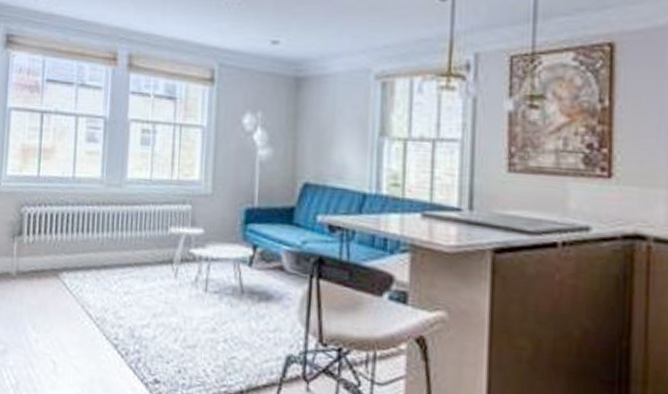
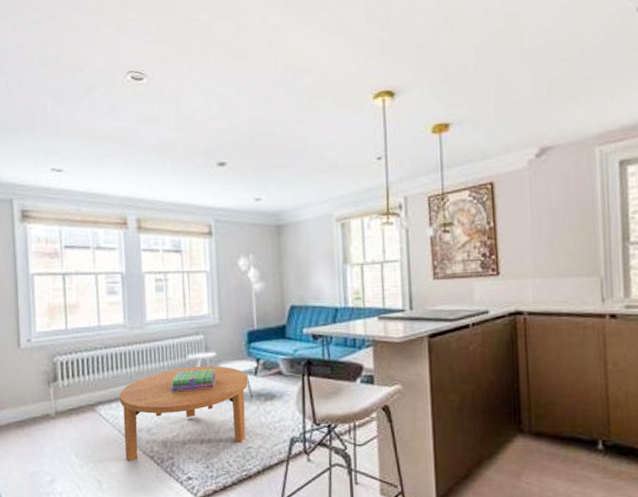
coffee table: none [86,242,240,349] -> present [119,366,248,462]
stack of books: none [146,246,201,275] -> present [171,368,217,392]

